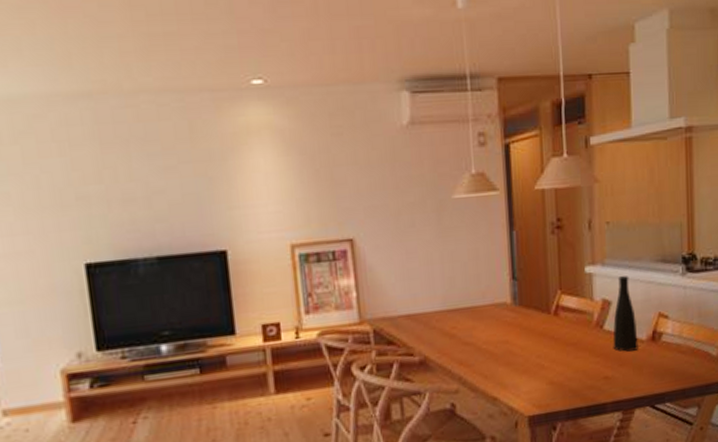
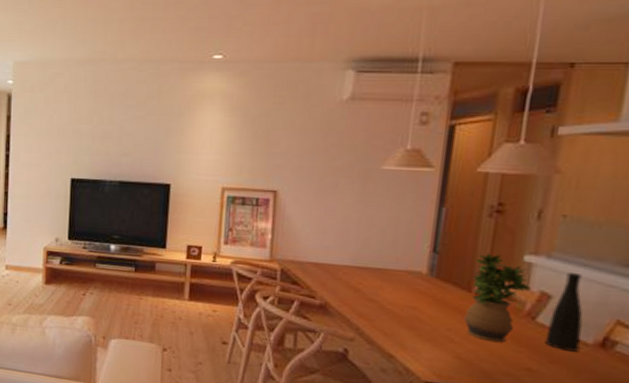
potted plant: none [548,270,596,360] -> present [464,253,532,343]

